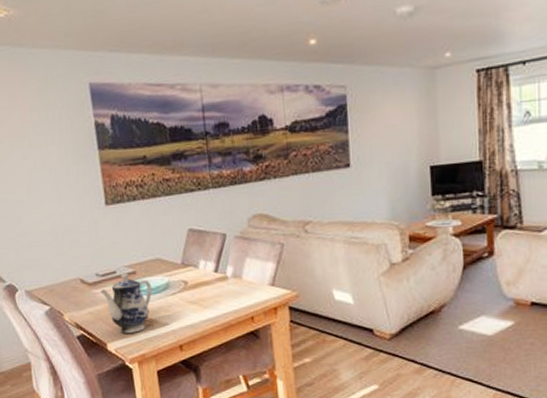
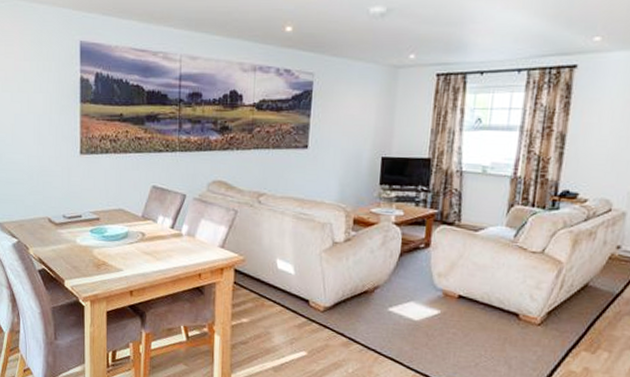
teapot: present [100,271,152,333] -> none [65,217,112,274]

